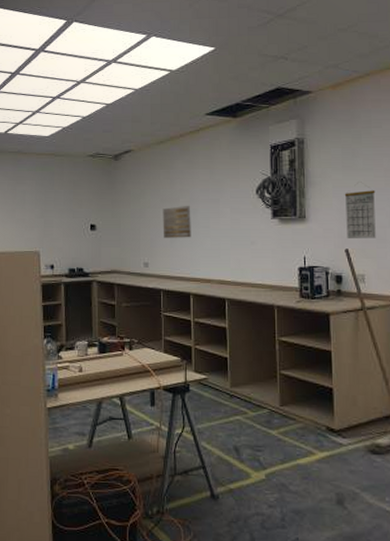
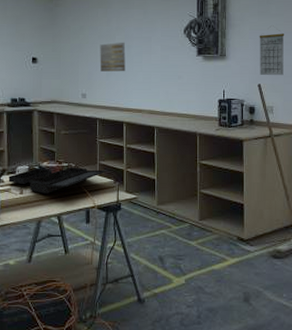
tool box: none [66,343,171,372] -> present [8,167,105,193]

